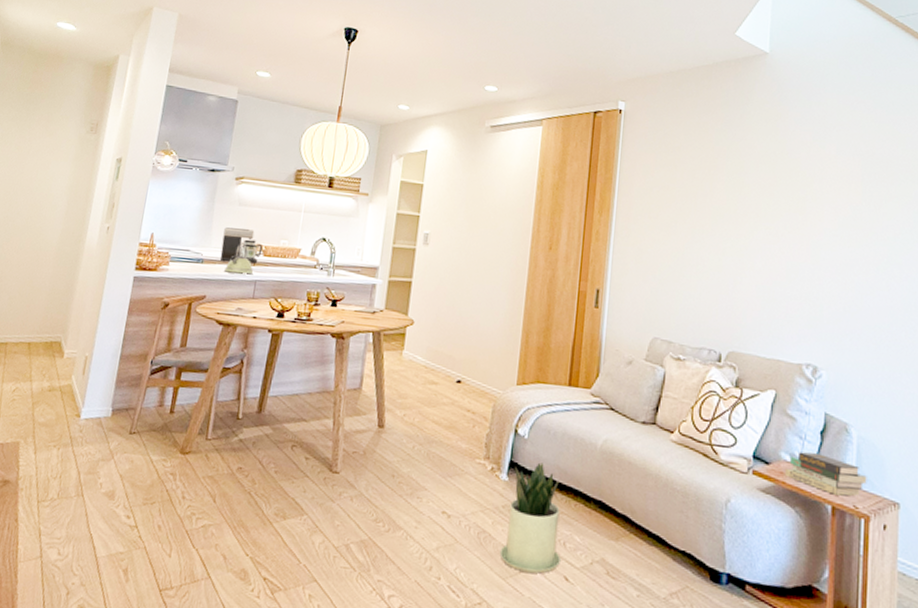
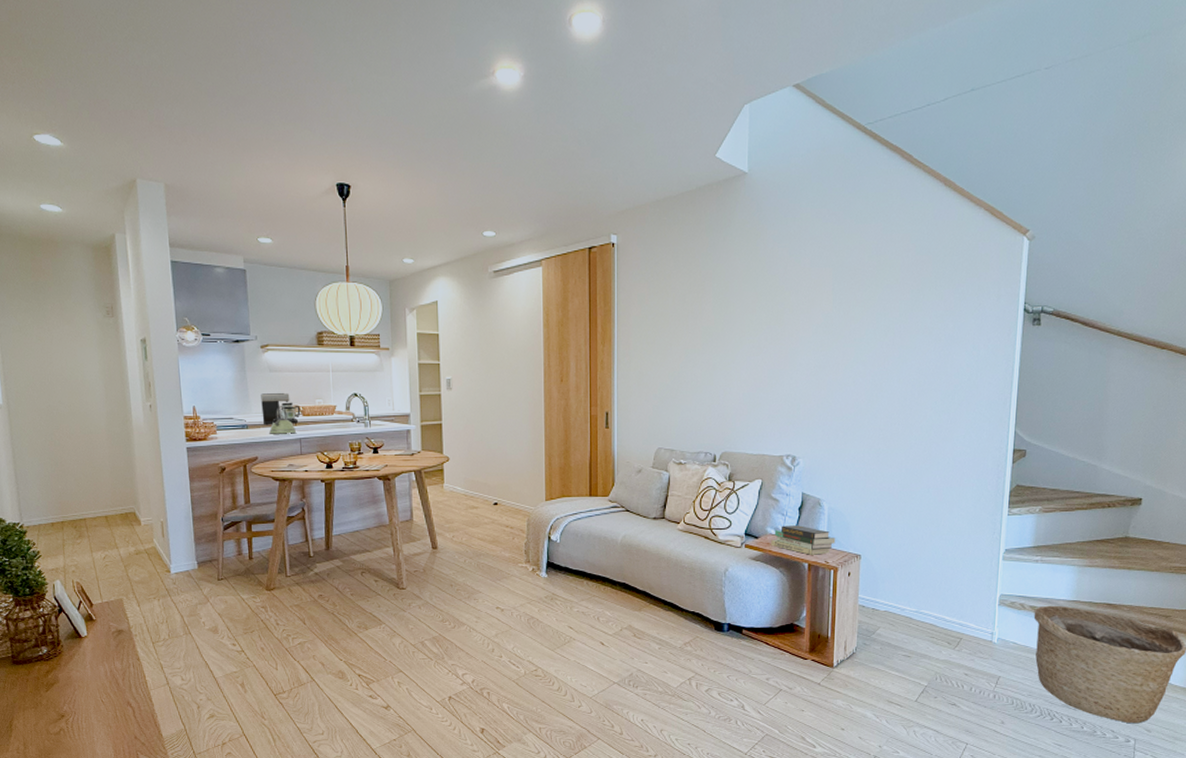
planter: present [499,462,561,574] -> none [547,560,596,643]

